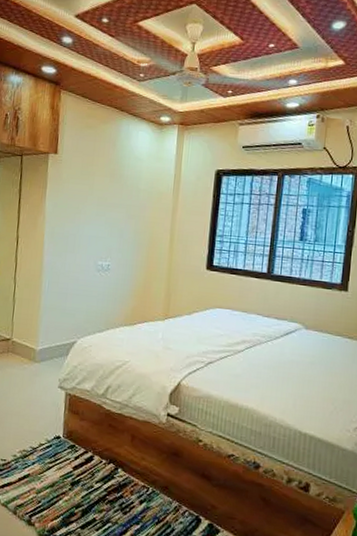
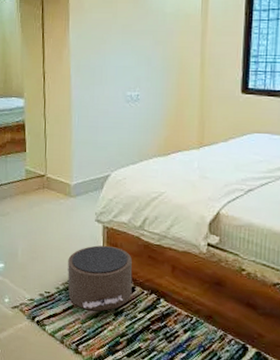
pouf: none [25,412,93,481] -> present [67,245,133,311]

